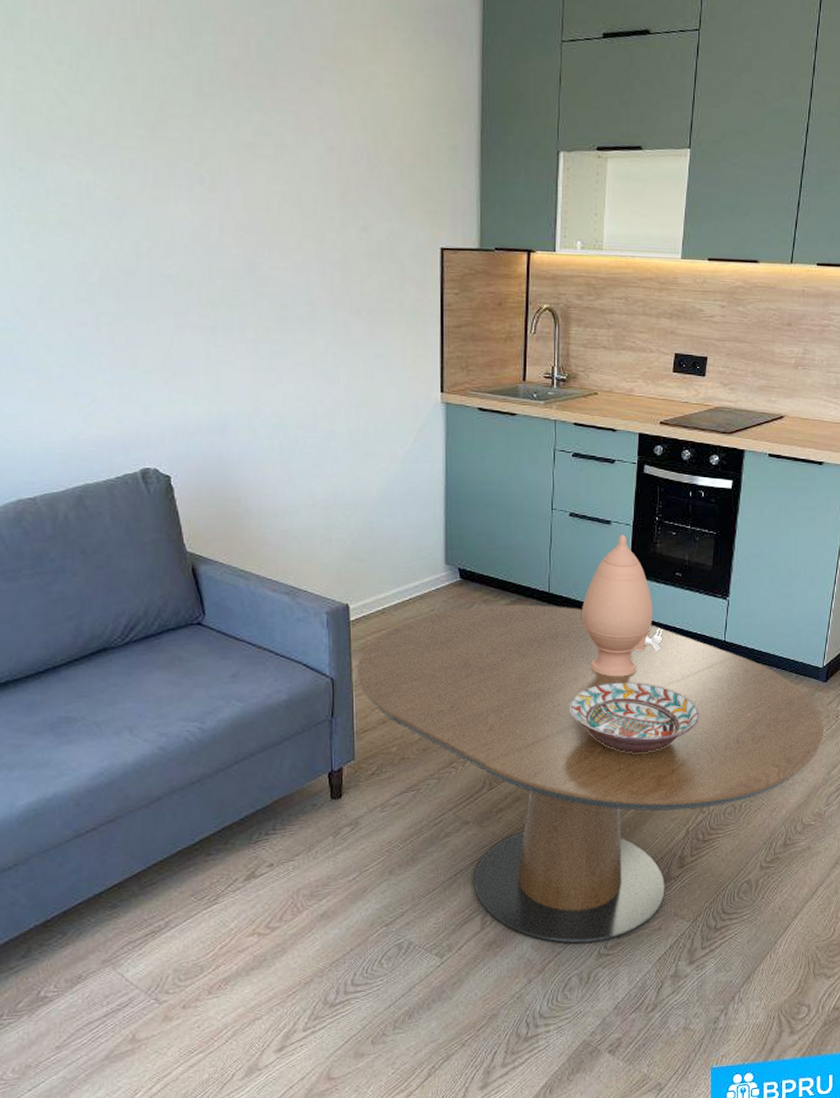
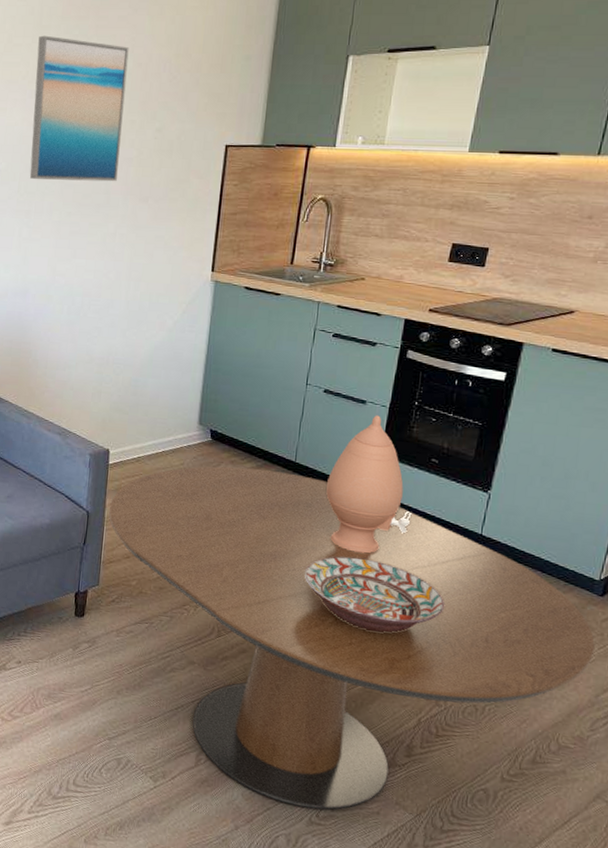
wall art: none [201,105,321,291] -> present [29,35,129,182]

